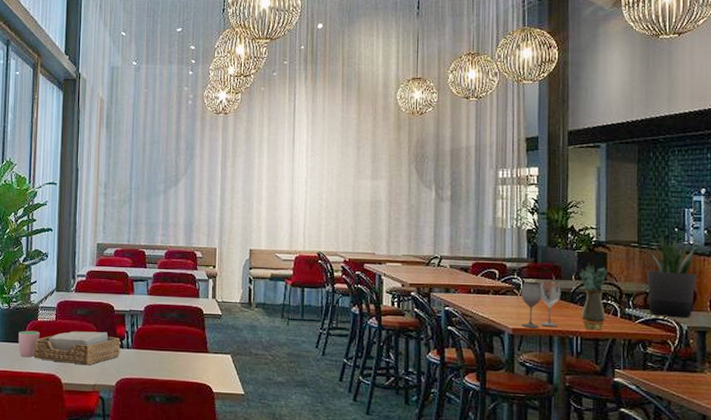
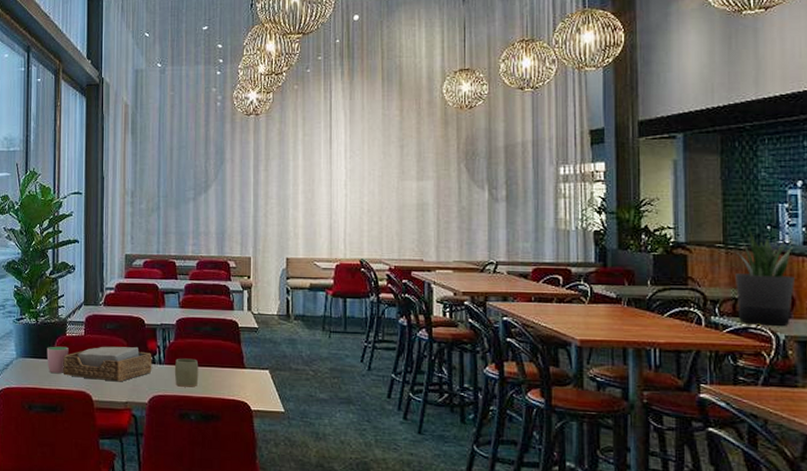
mug: none [141,343,165,371] -> present [174,358,199,387]
wineglass: present [521,280,561,329] -> none [589,287,635,340]
vase: present [578,263,608,331] -> none [654,266,690,341]

